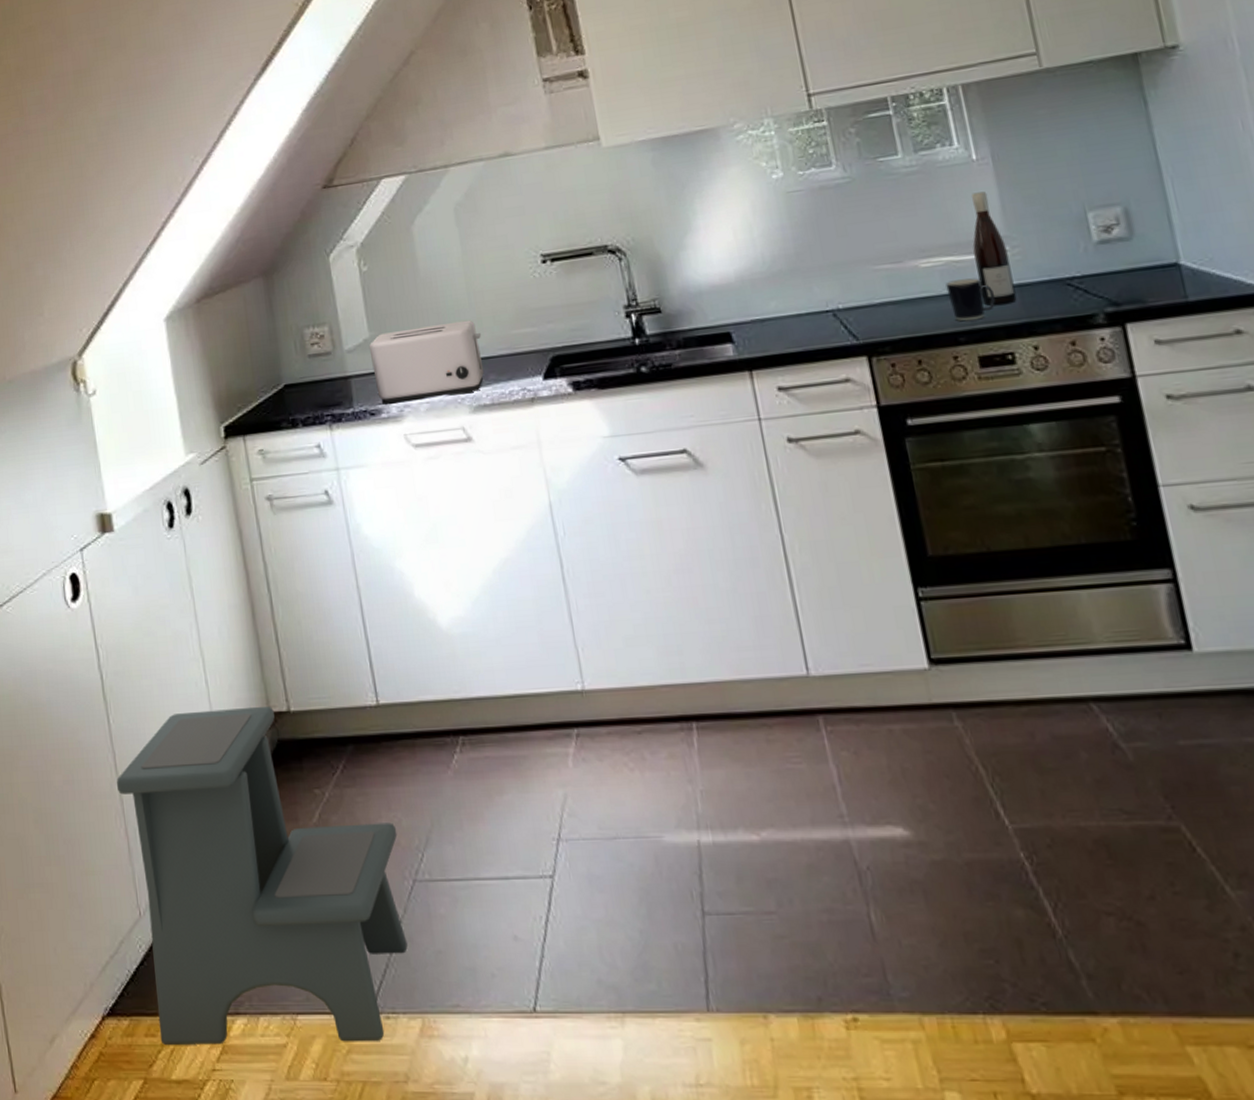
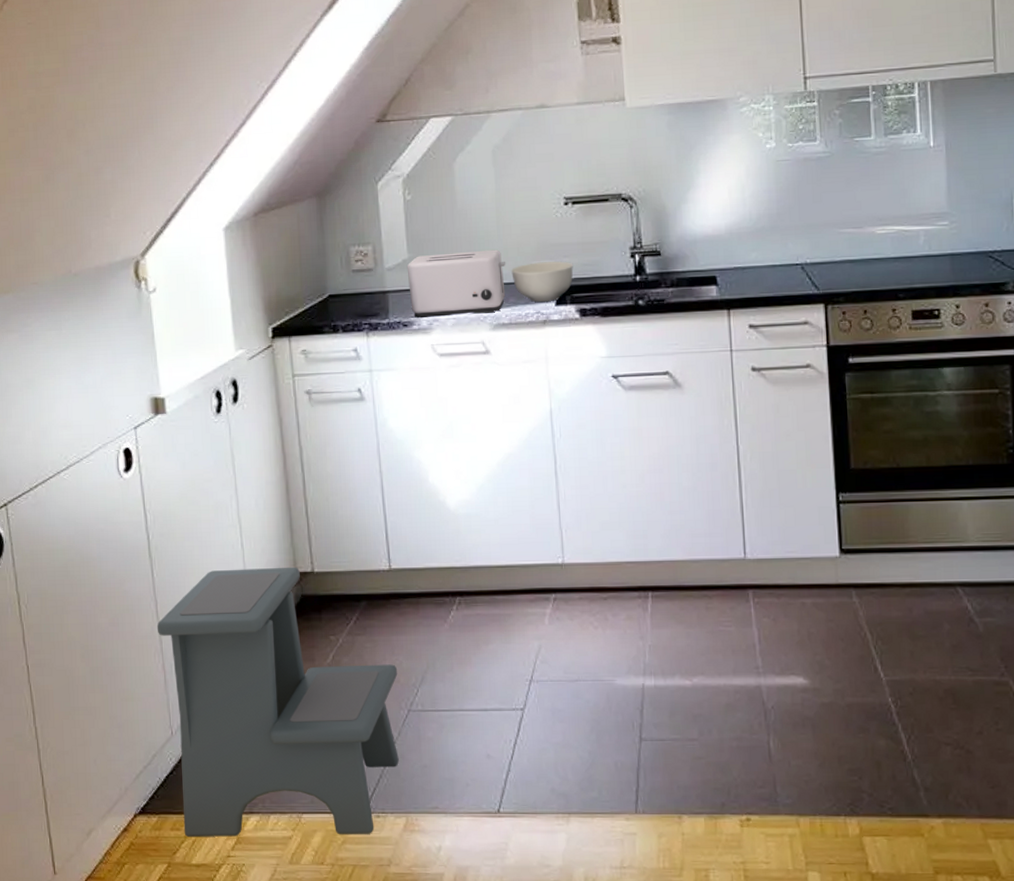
bowl: none [488,327,561,377] -> present [511,261,574,302]
mug: present [945,278,996,322] -> none [894,245,932,281]
bottle: present [970,191,1017,307] -> none [919,174,949,270]

